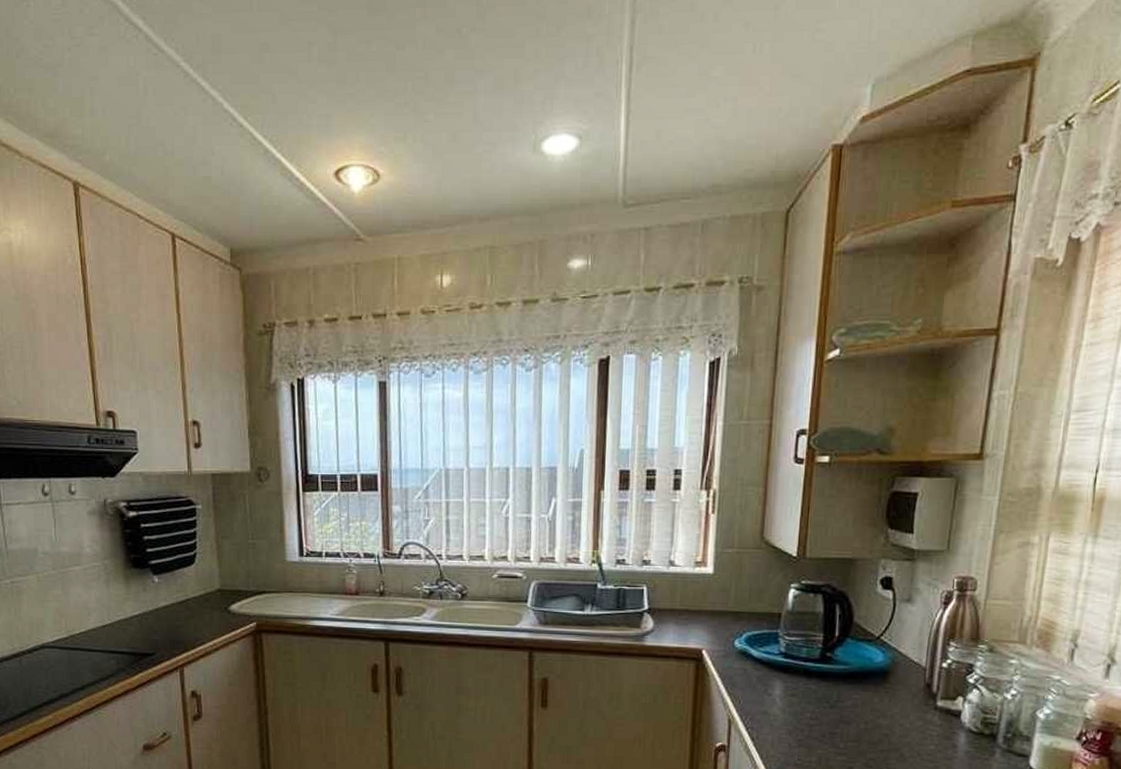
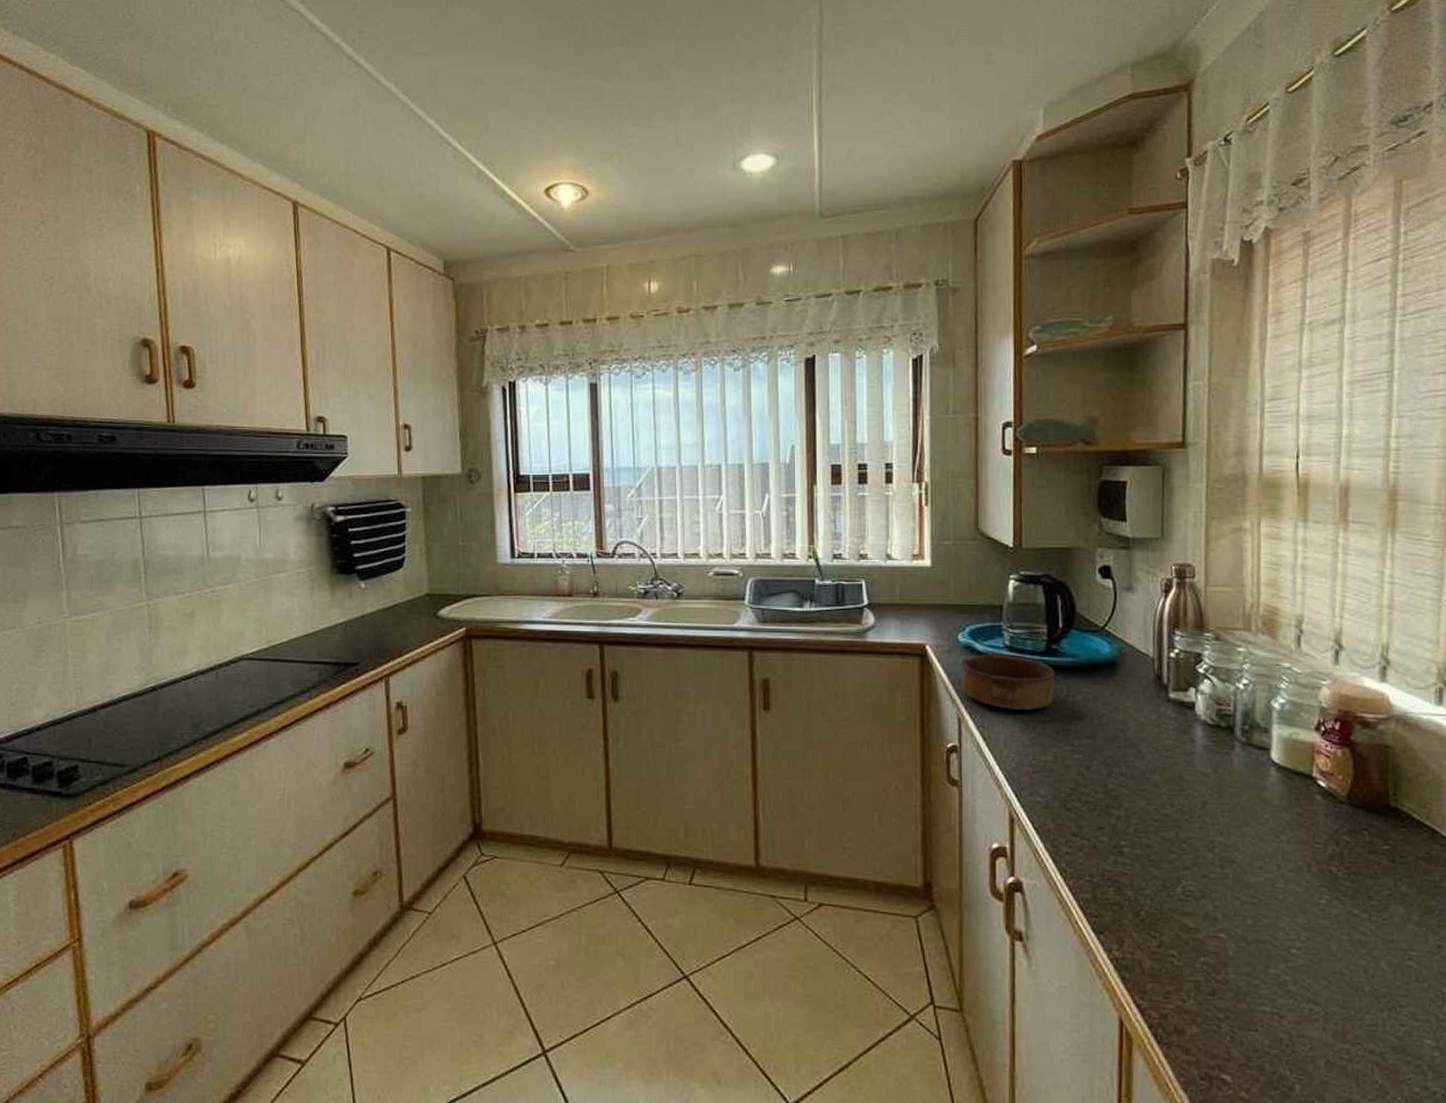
bowl: none [734,660,828,714] -> present [961,654,1056,710]

